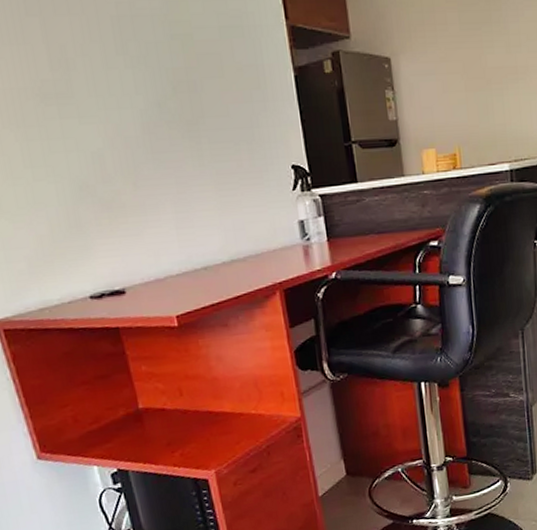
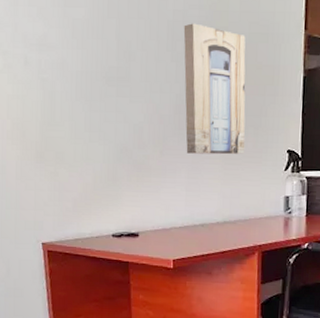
wall art: none [133,17,241,182] -> present [183,23,246,155]

